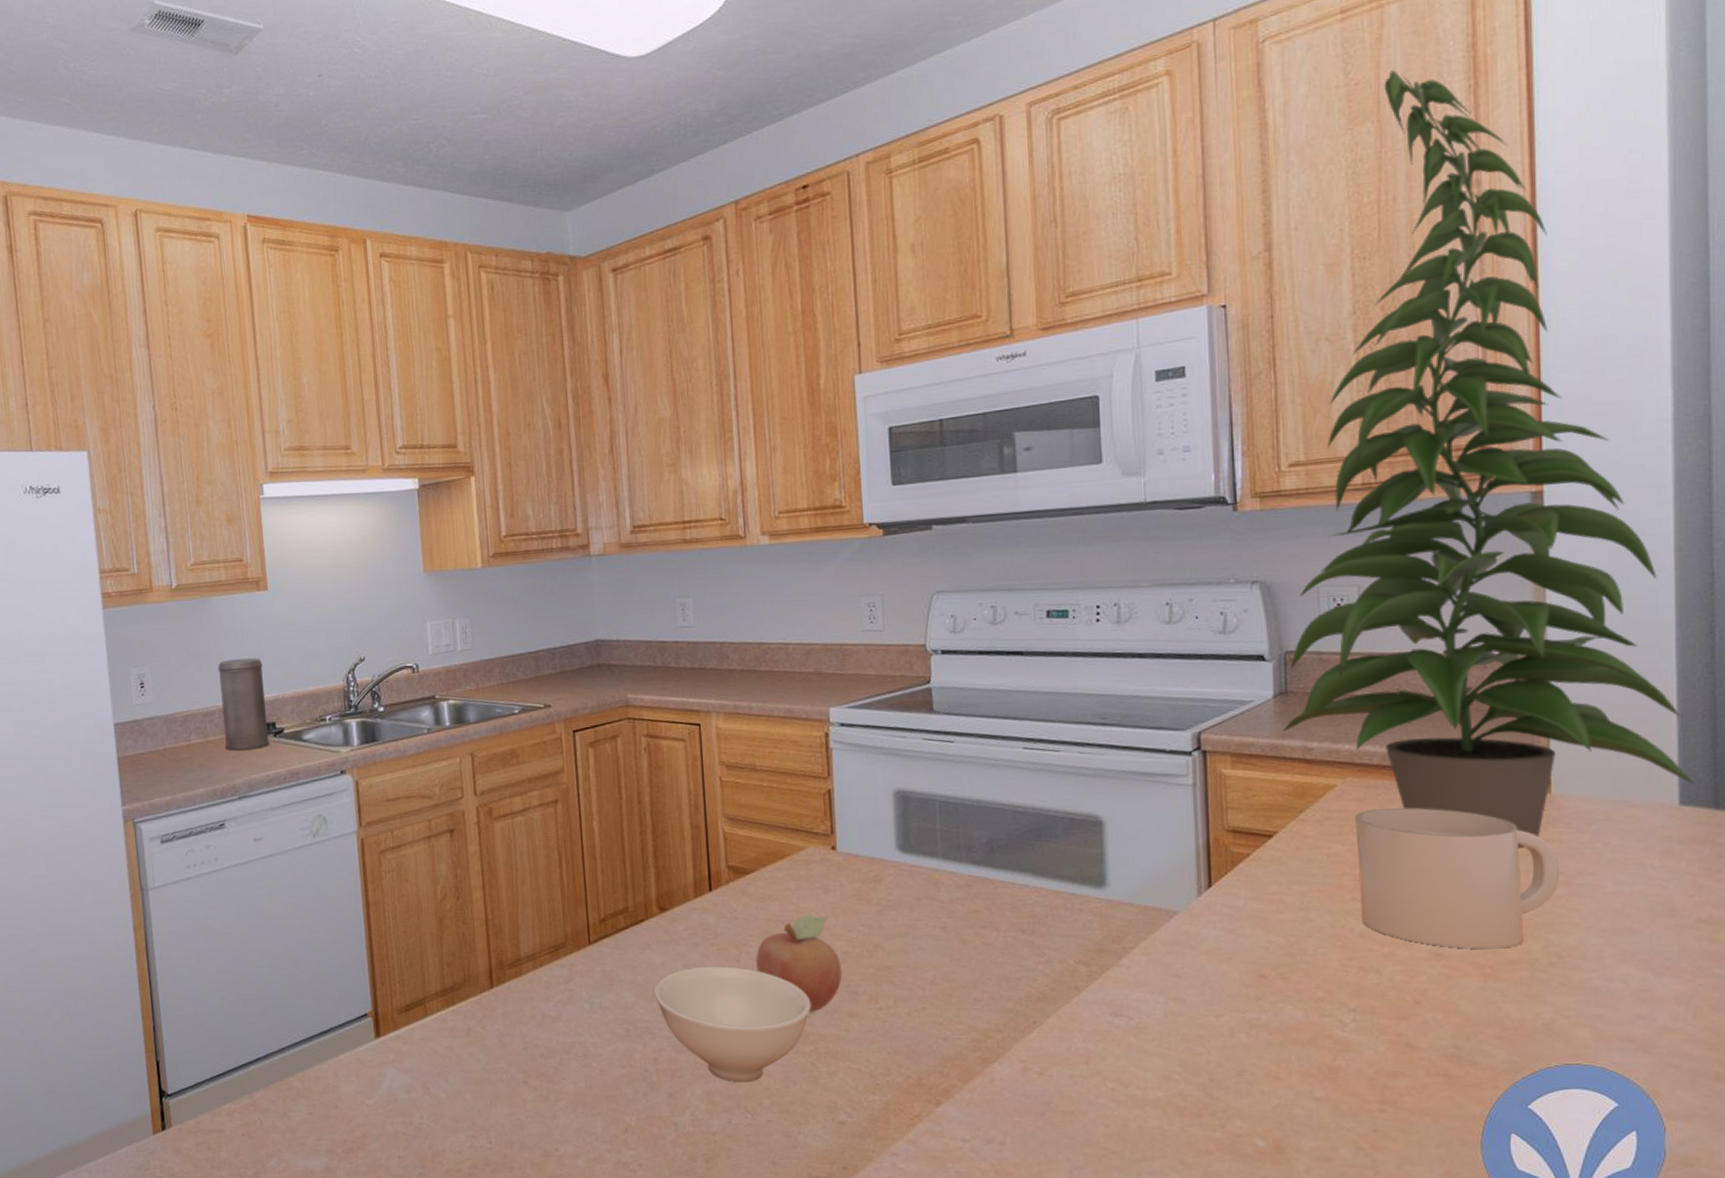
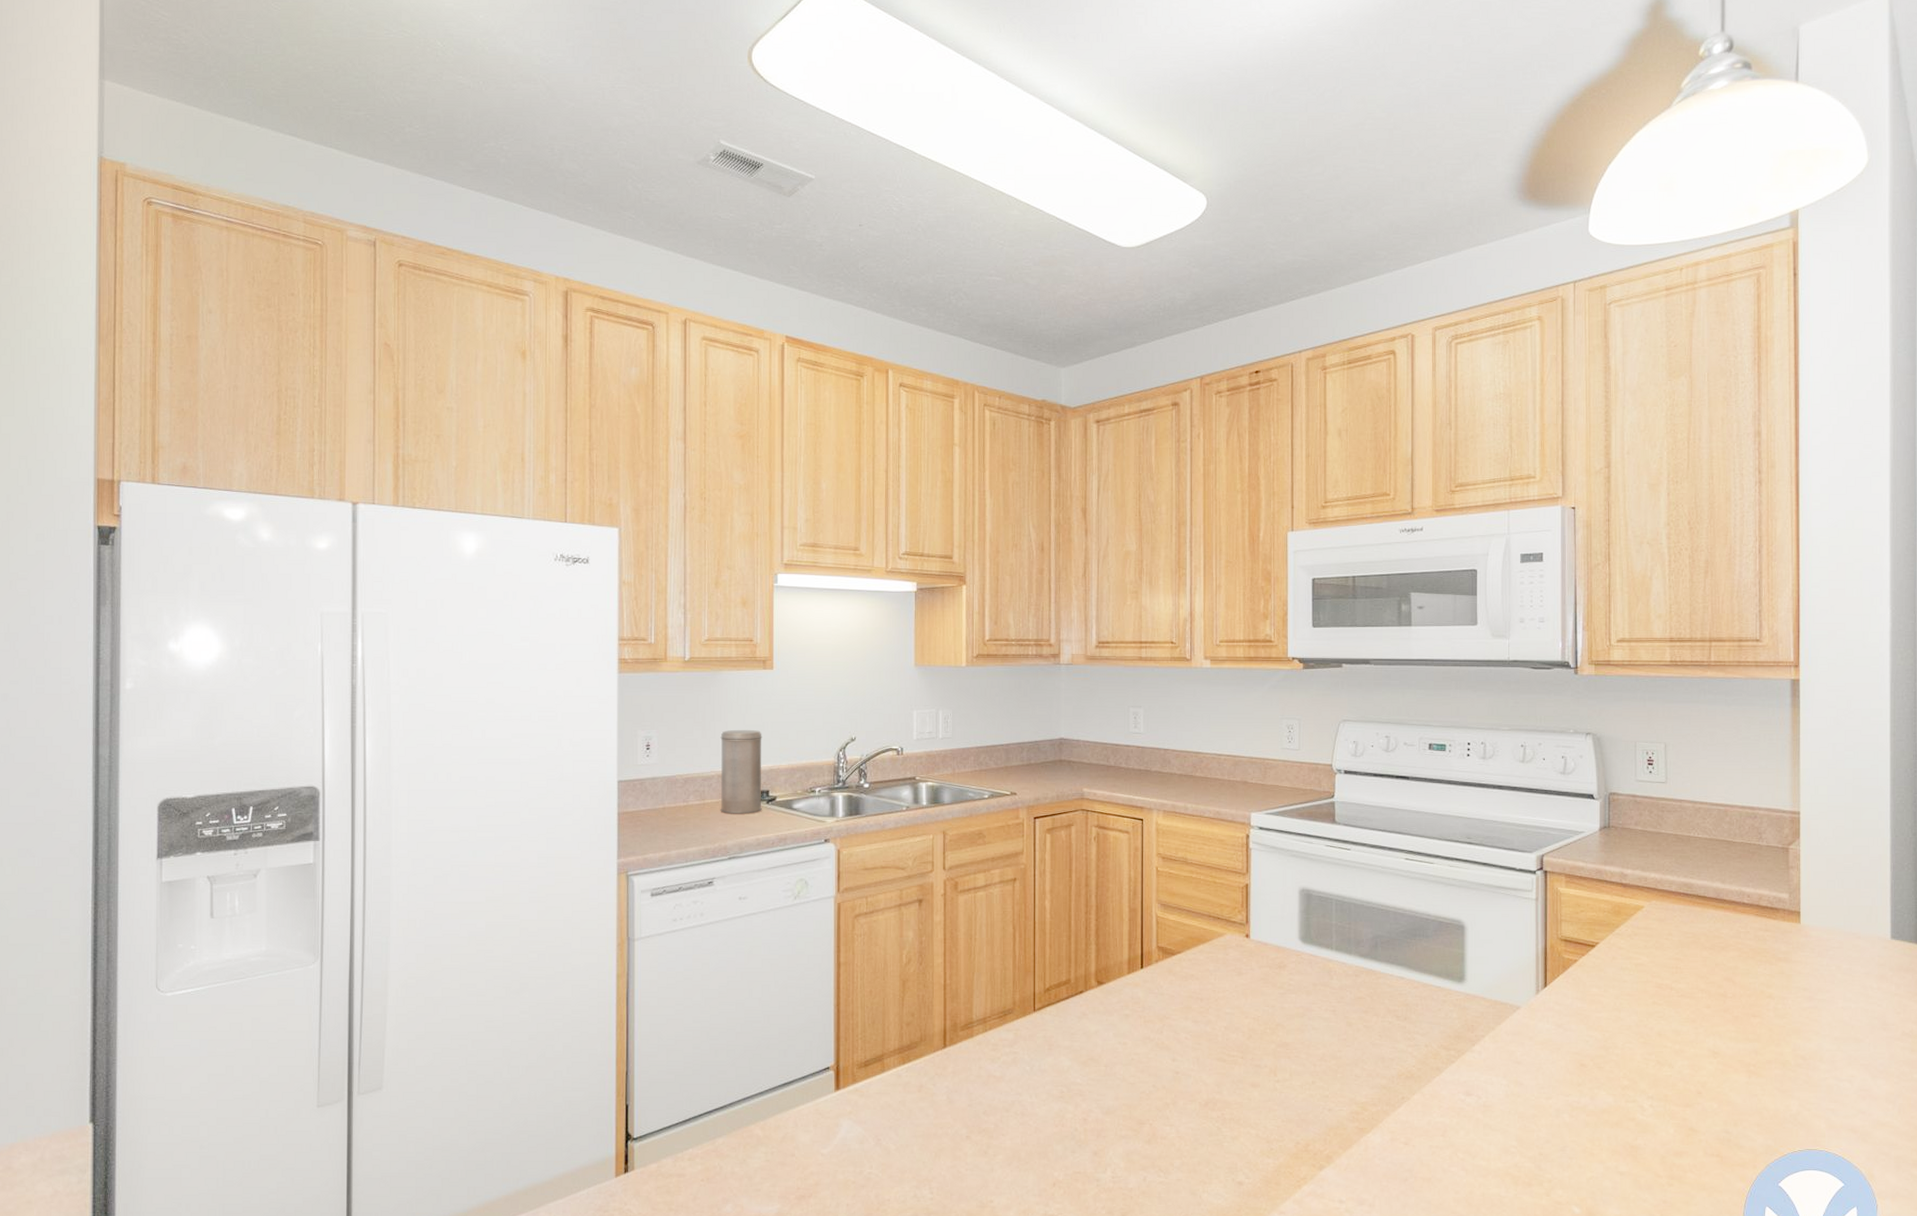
bowl: present [654,966,811,1083] -> none [1087,1036,1221,1144]
fruit: present [756,915,842,1012] -> none [1177,994,1249,1081]
plant: present [1283,69,1694,846] -> none [1605,338,1901,966]
mug: present [1355,807,1559,950] -> none [1657,928,1805,1050]

